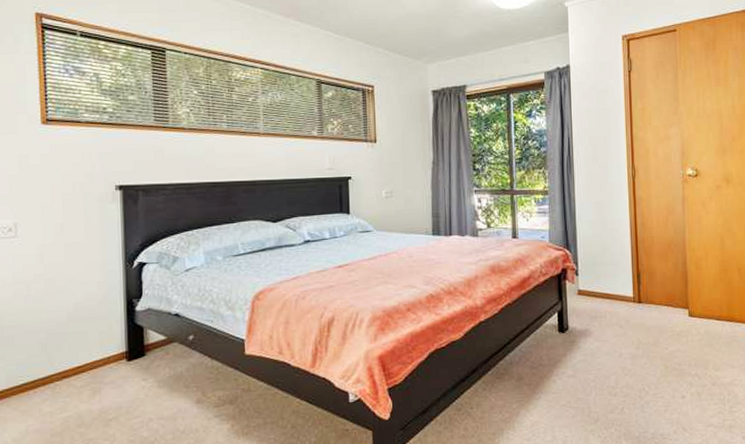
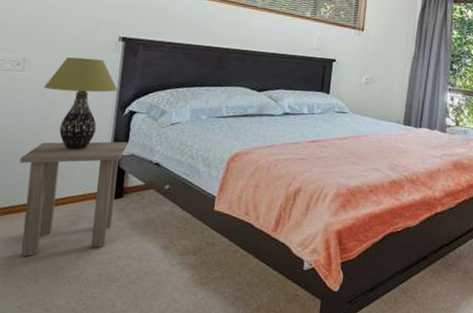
side table: none [28,296,142,435] -> present [20,141,128,257]
table lamp: none [40,213,123,314] -> present [43,57,118,151]

